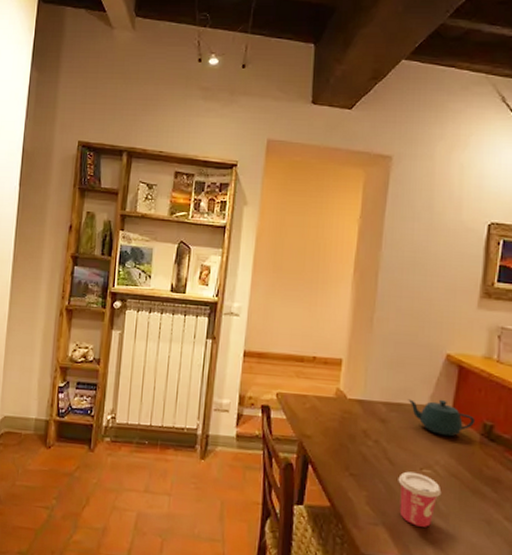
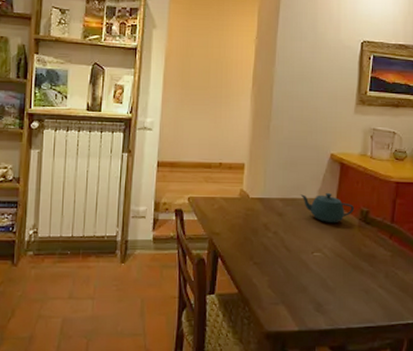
cup: present [398,471,442,527] -> none [294,256,329,301]

